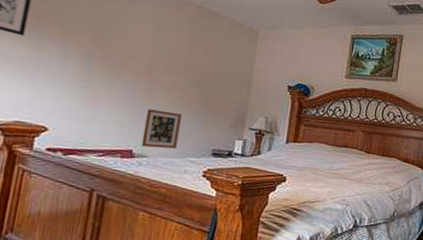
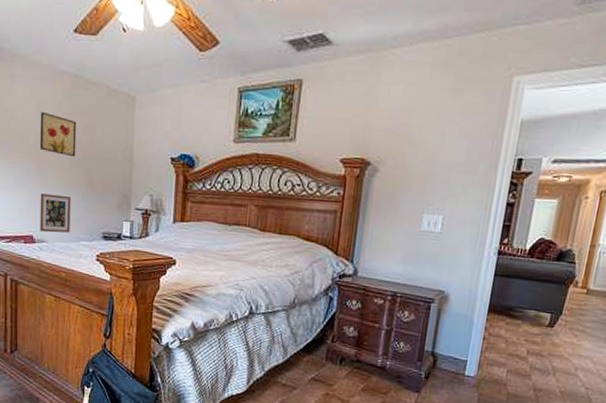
wall art: none [153,33,197,78] -> present [39,111,77,157]

